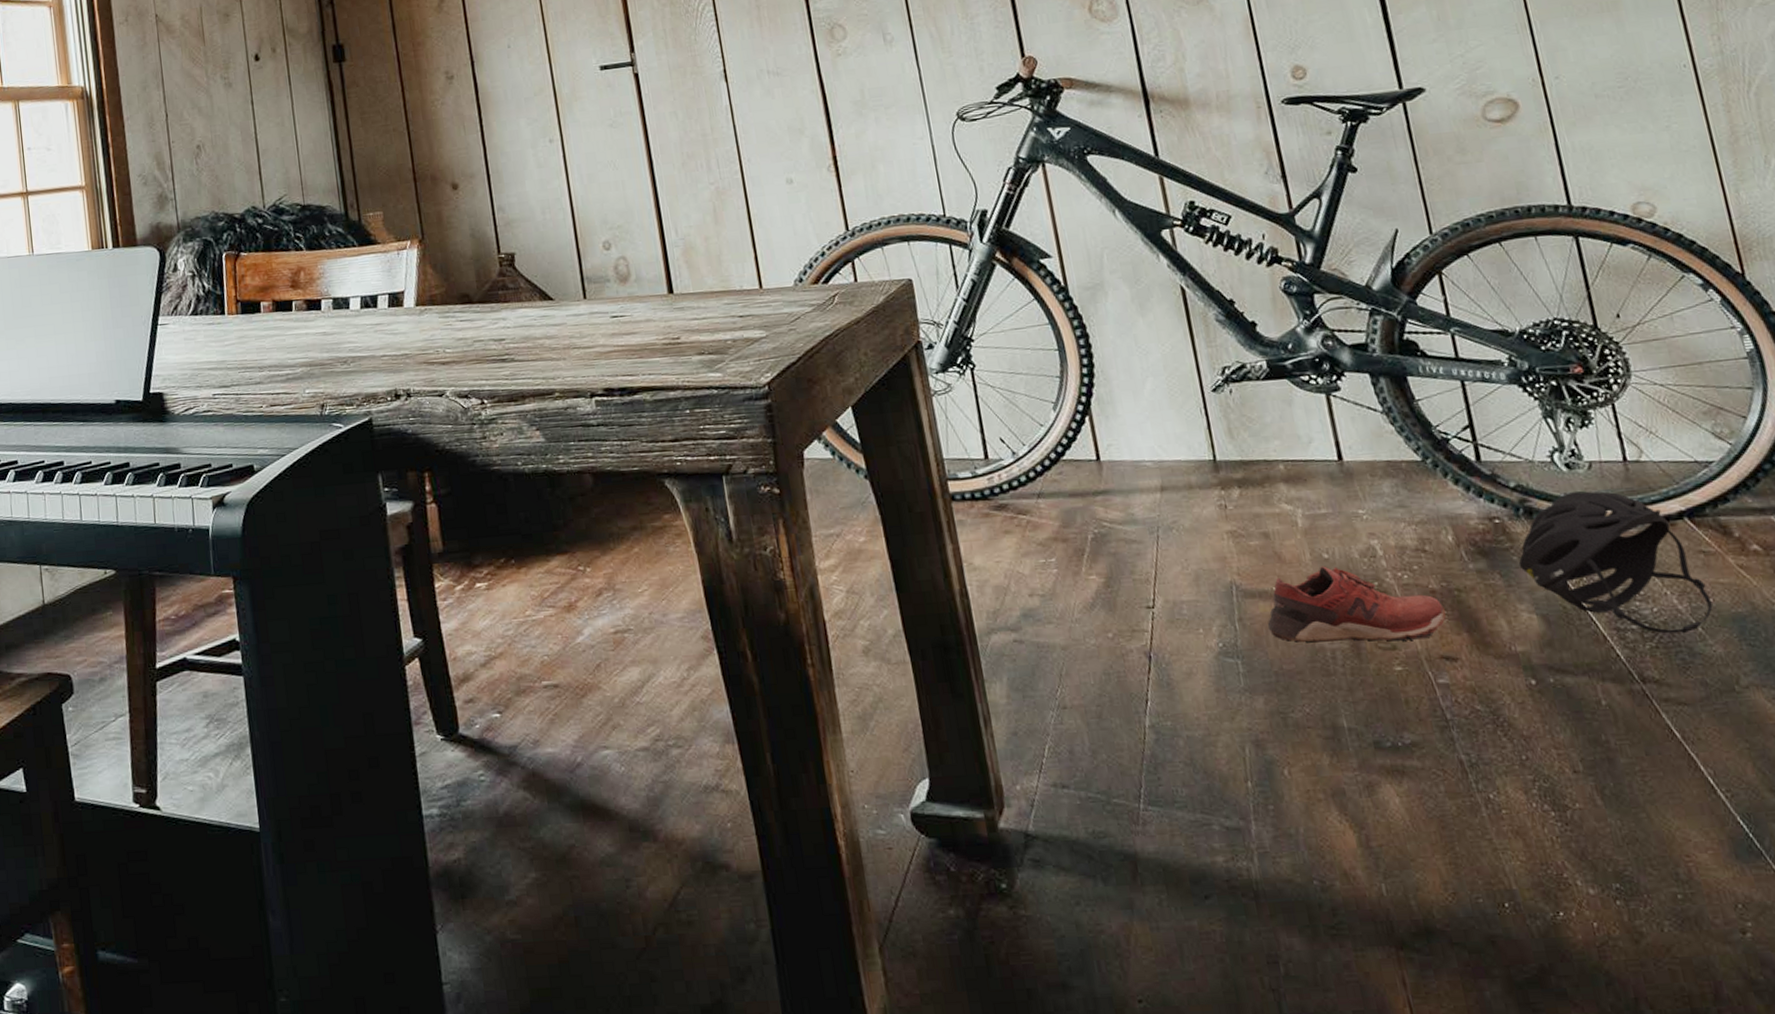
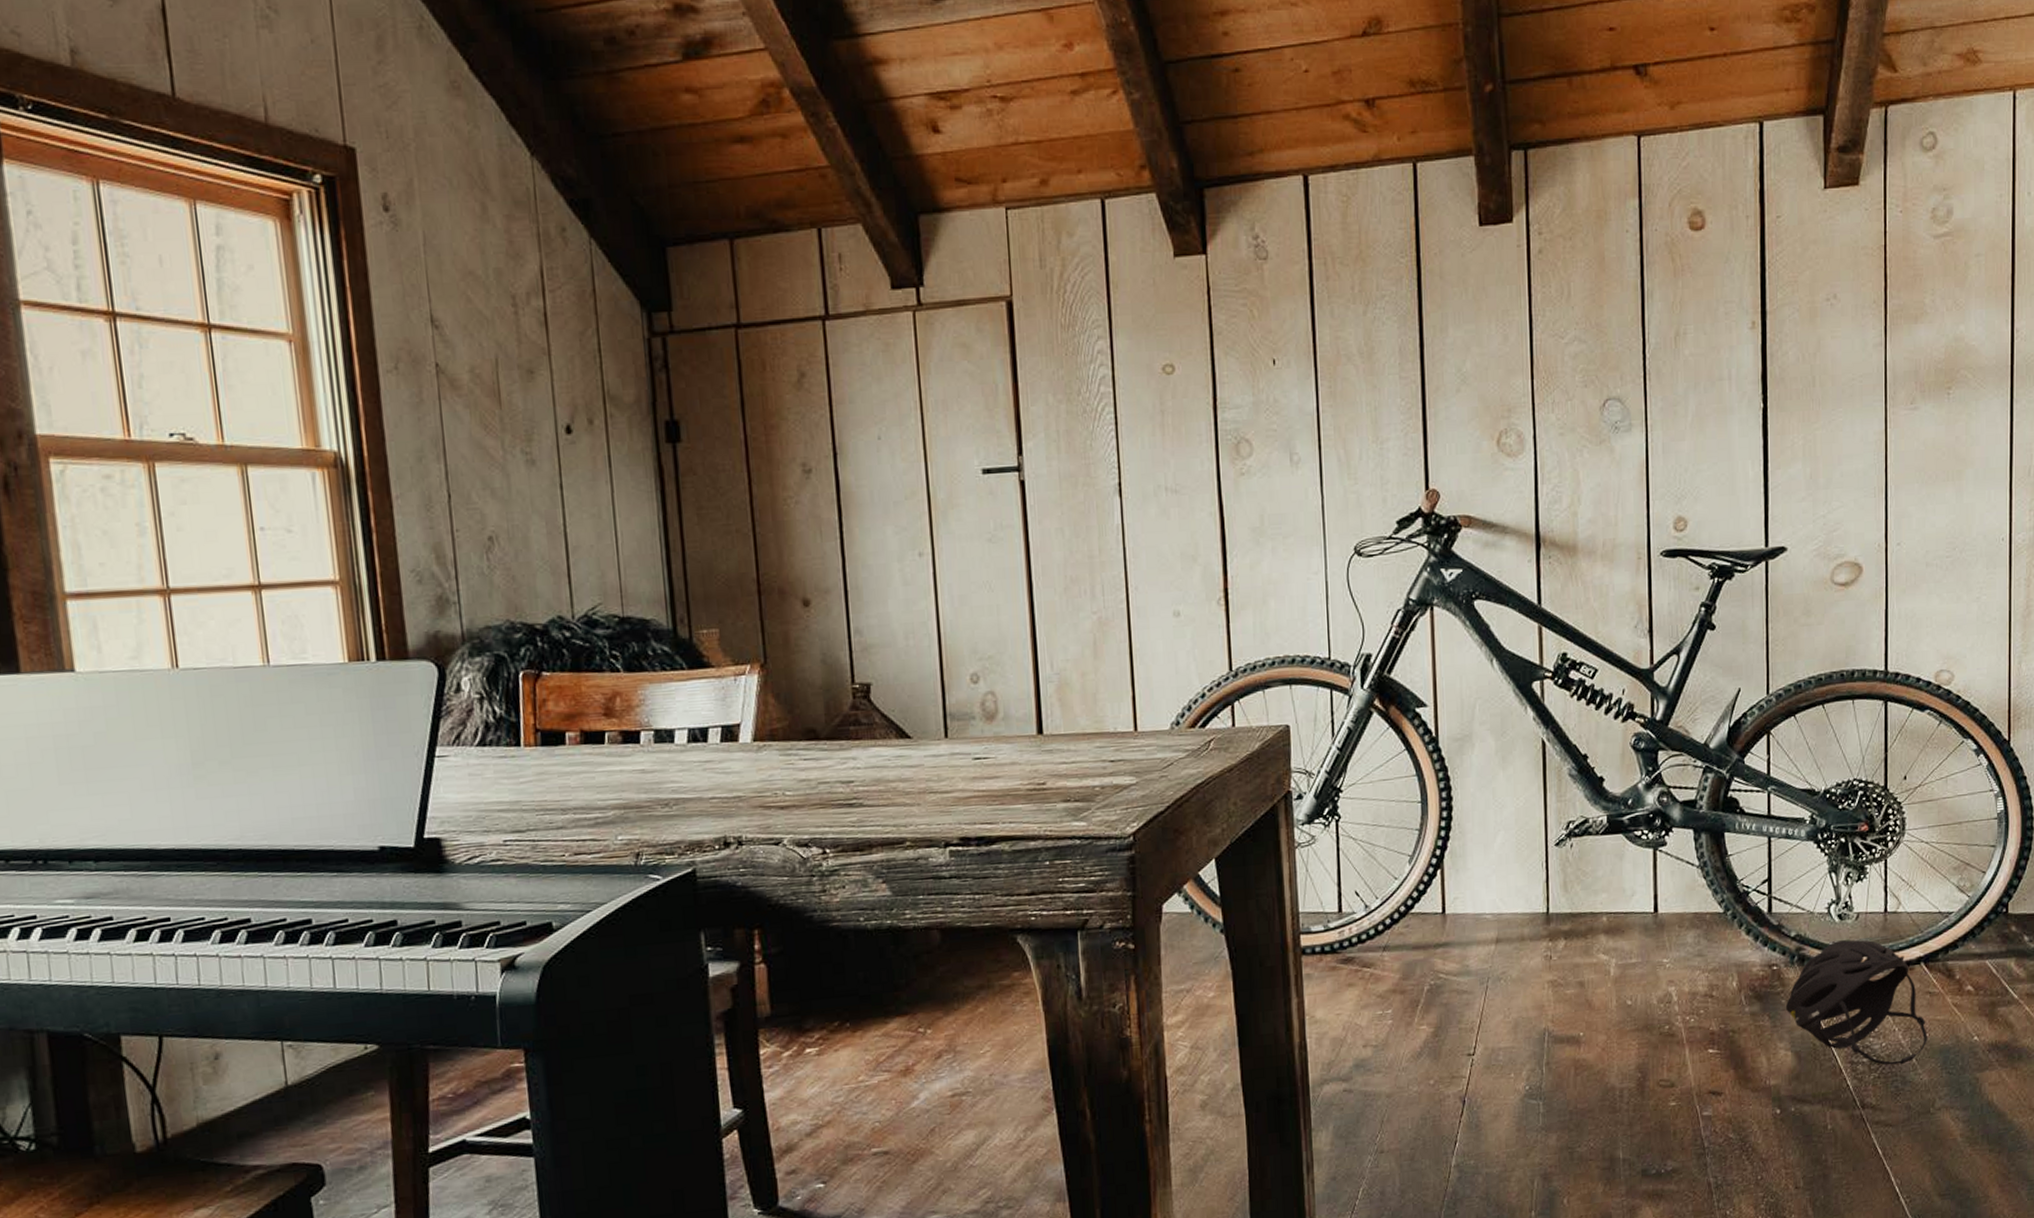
athletic shoe: present [1267,566,1446,642] -> none [1570,1012,1720,1083]

